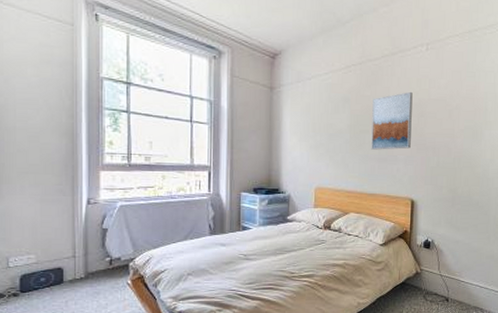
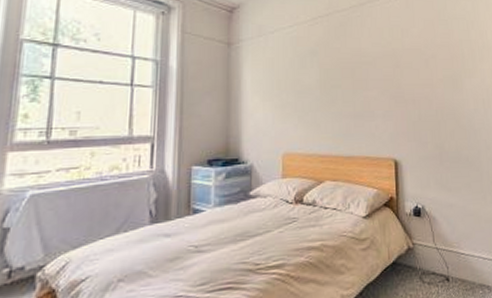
wall art: present [371,91,413,150] -> none [343,41,388,106]

